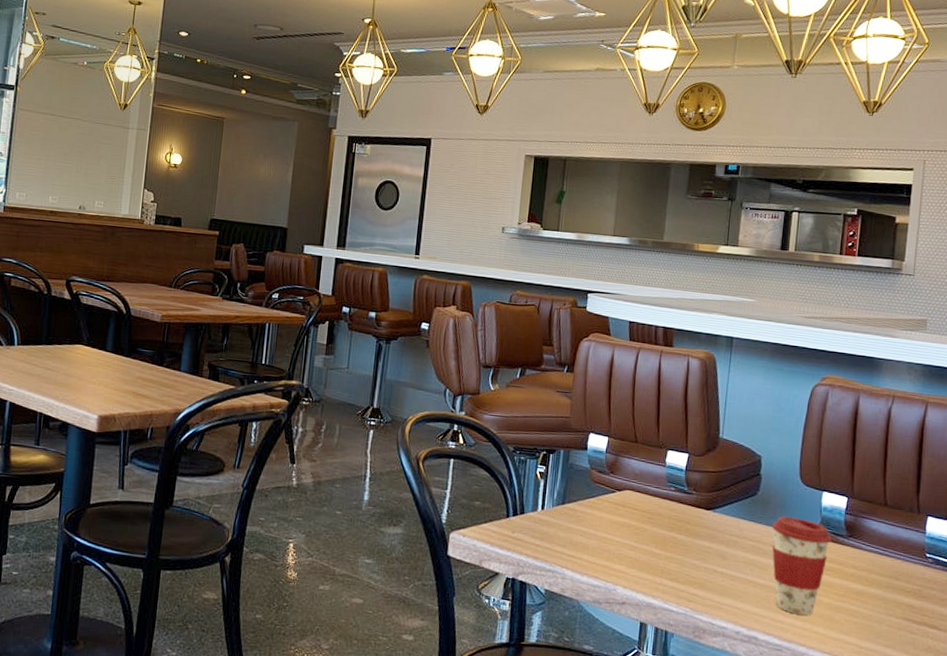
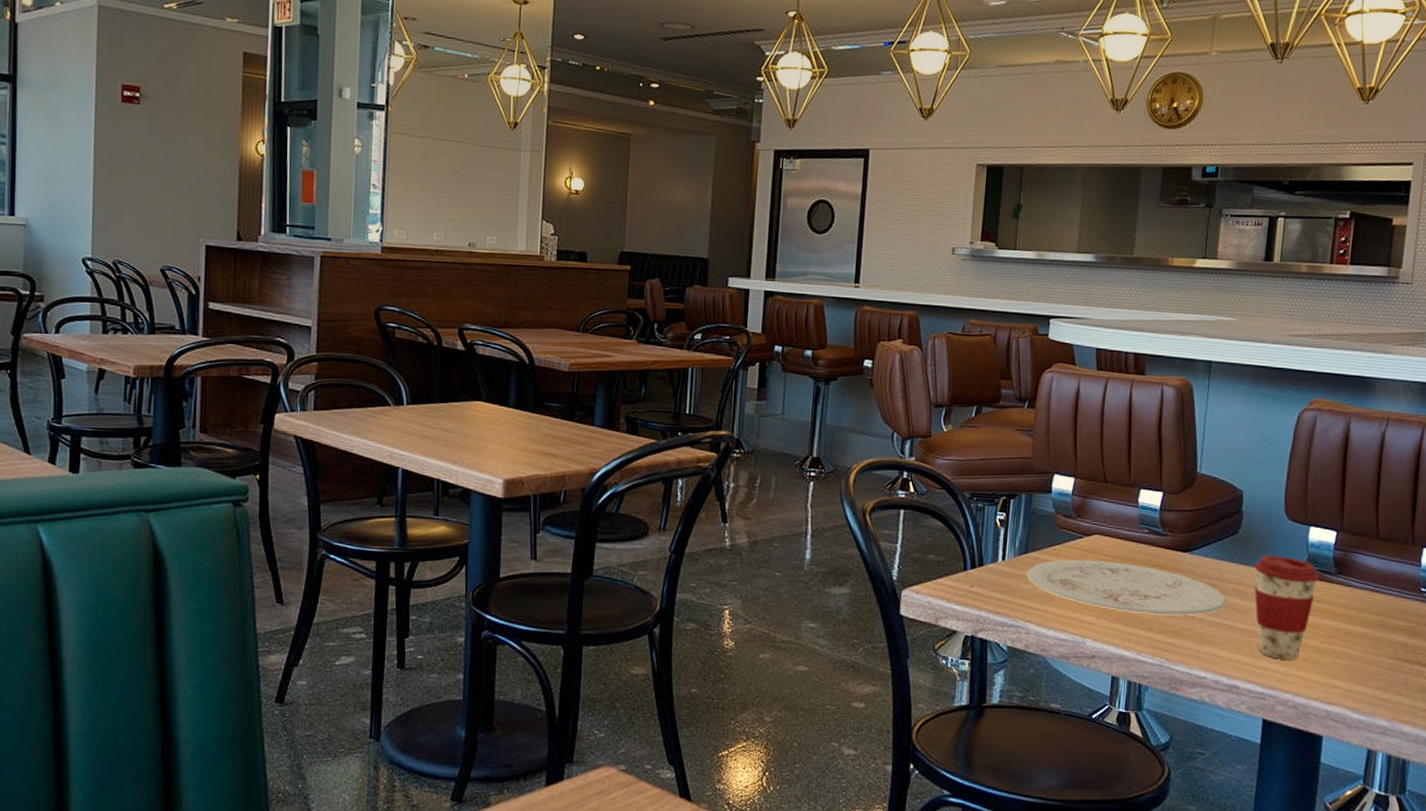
plate: none [563,512,746,569] -> present [1026,559,1226,616]

